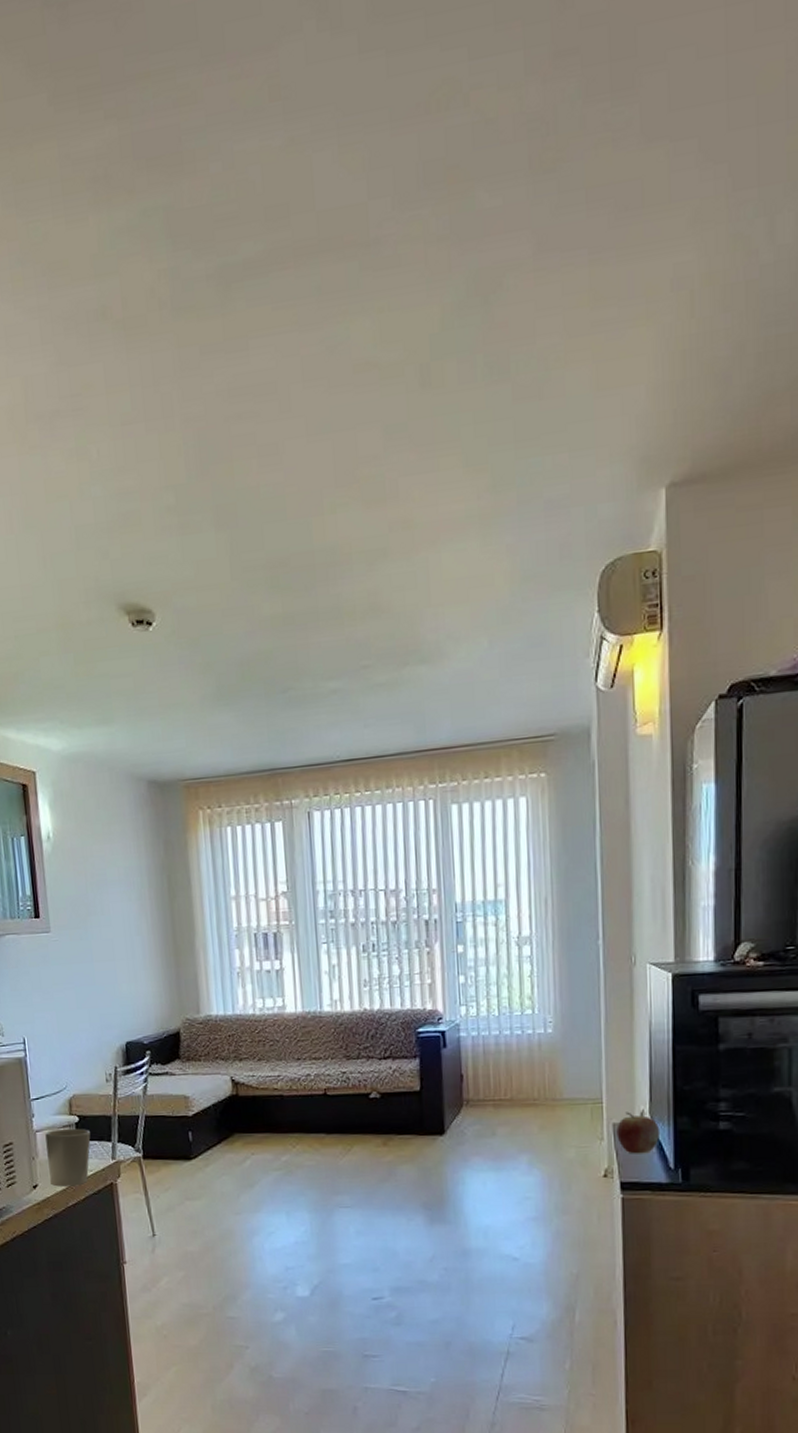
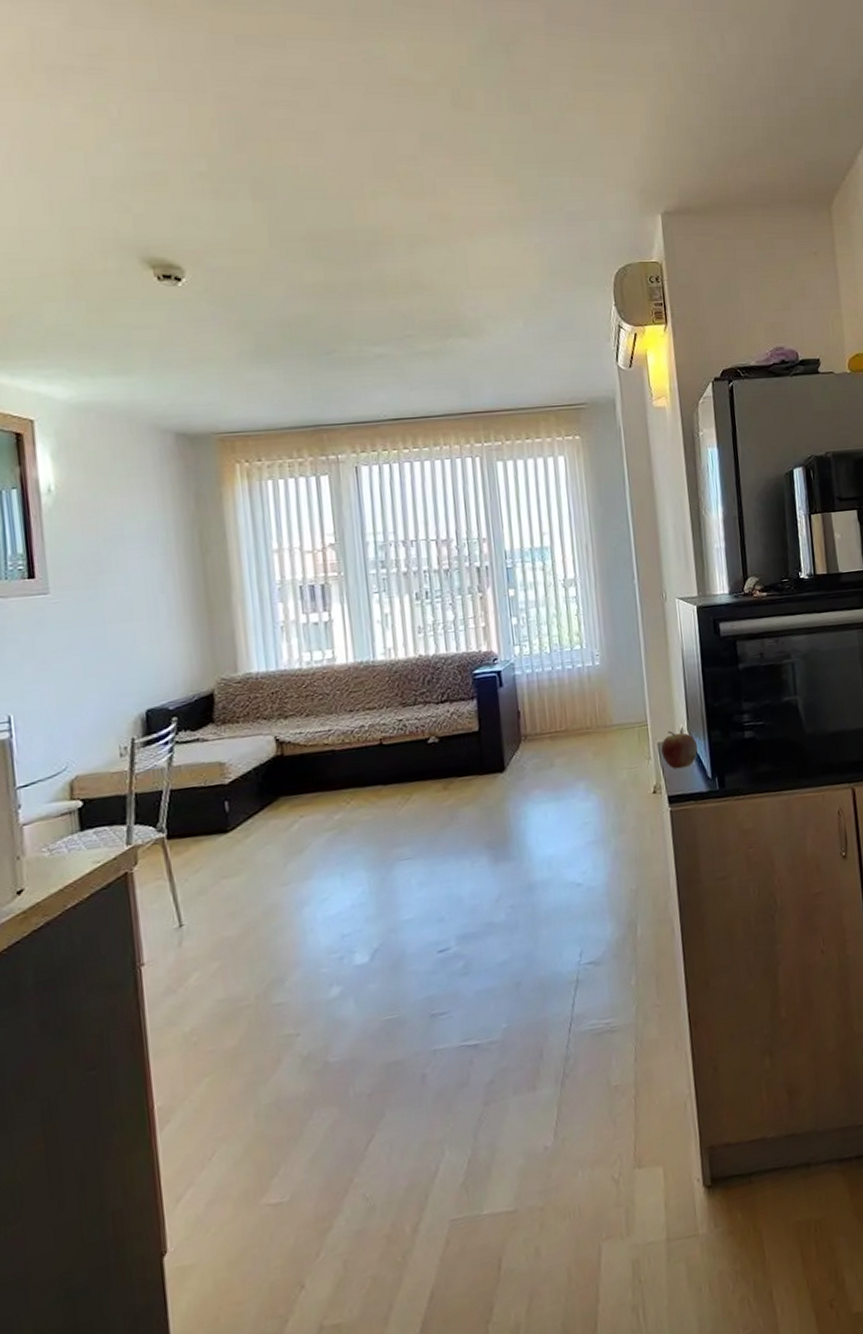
mug: present [45,1128,91,1187] -> none [36,814,99,888]

